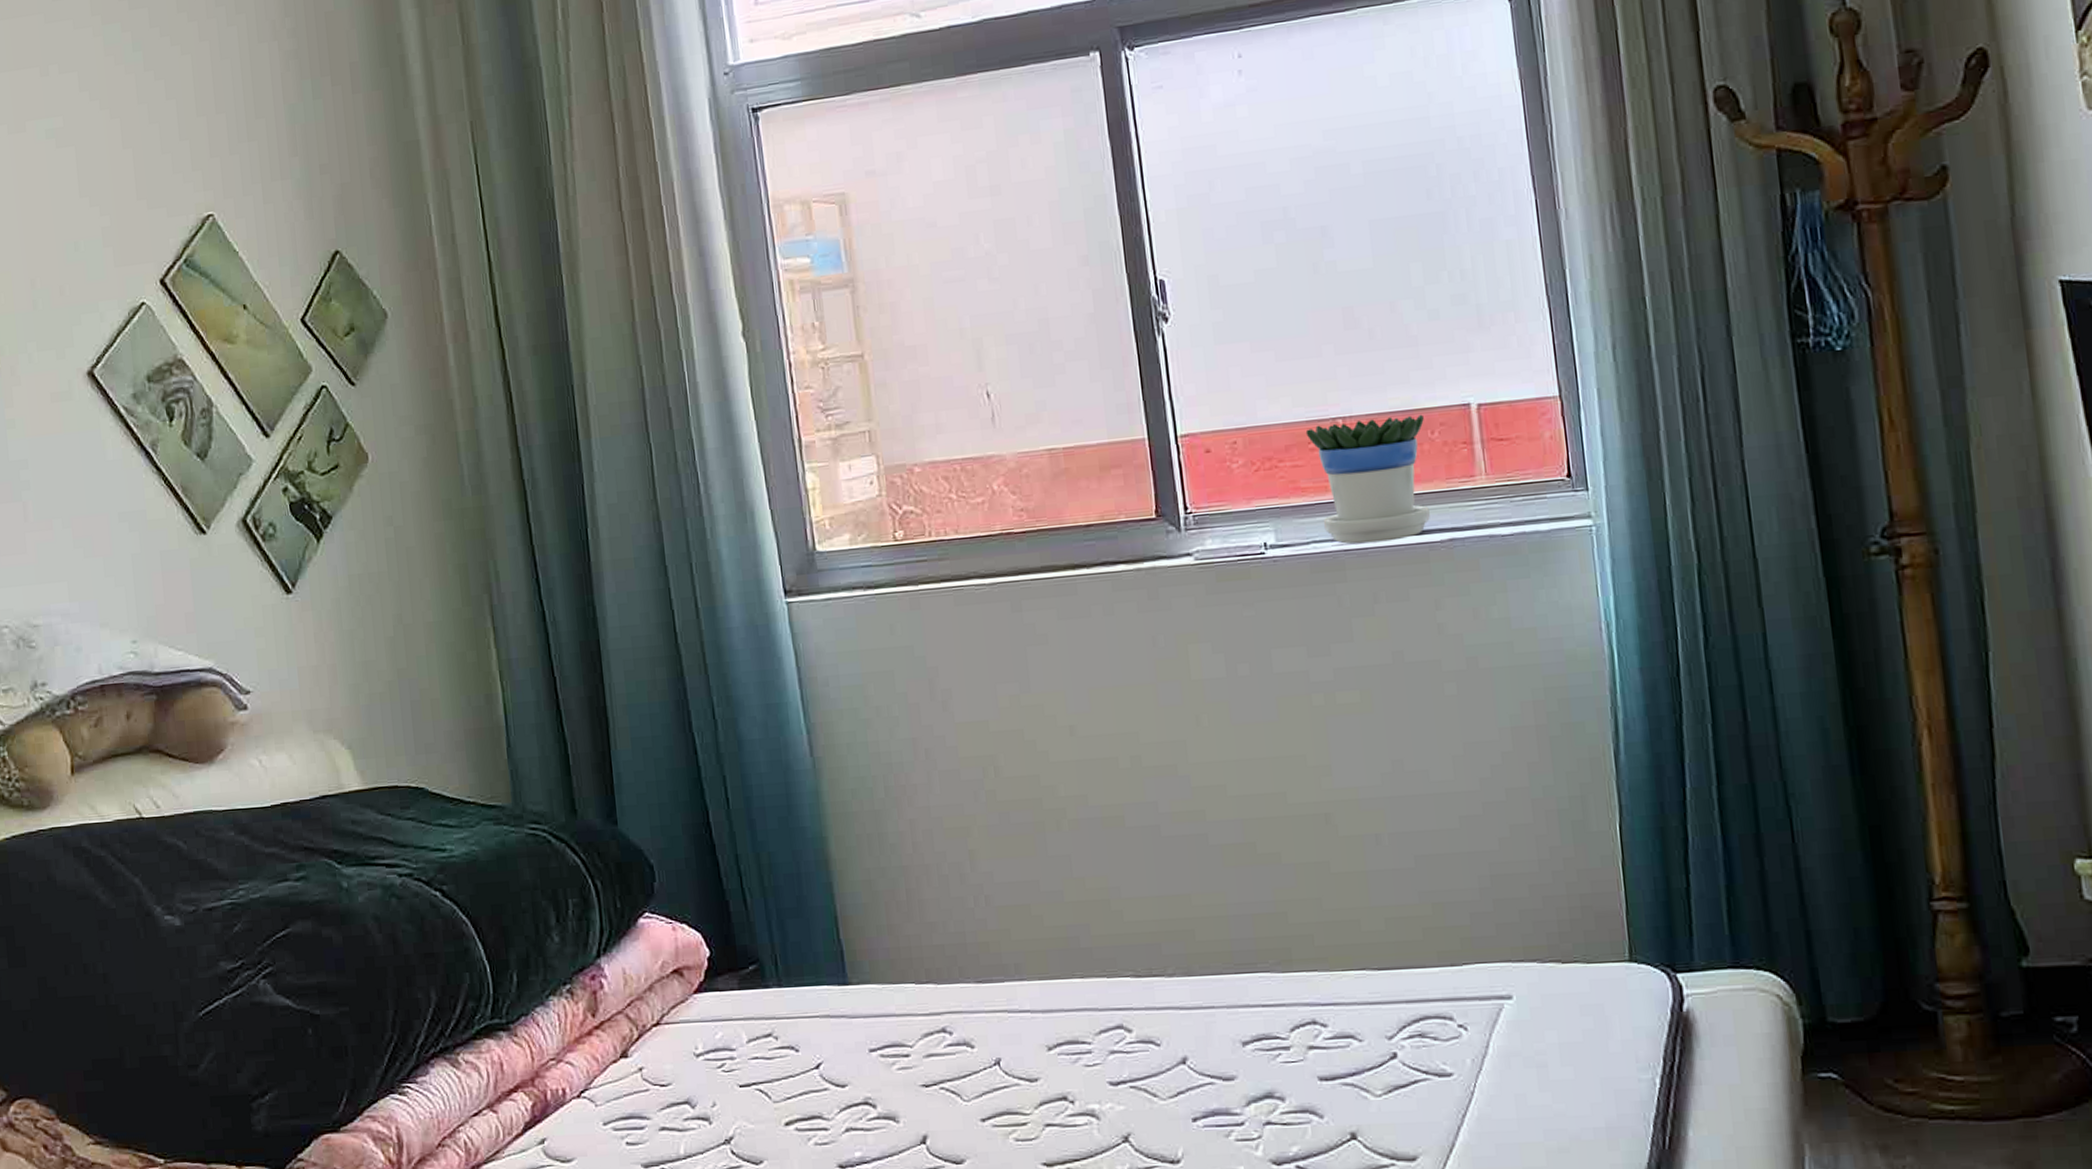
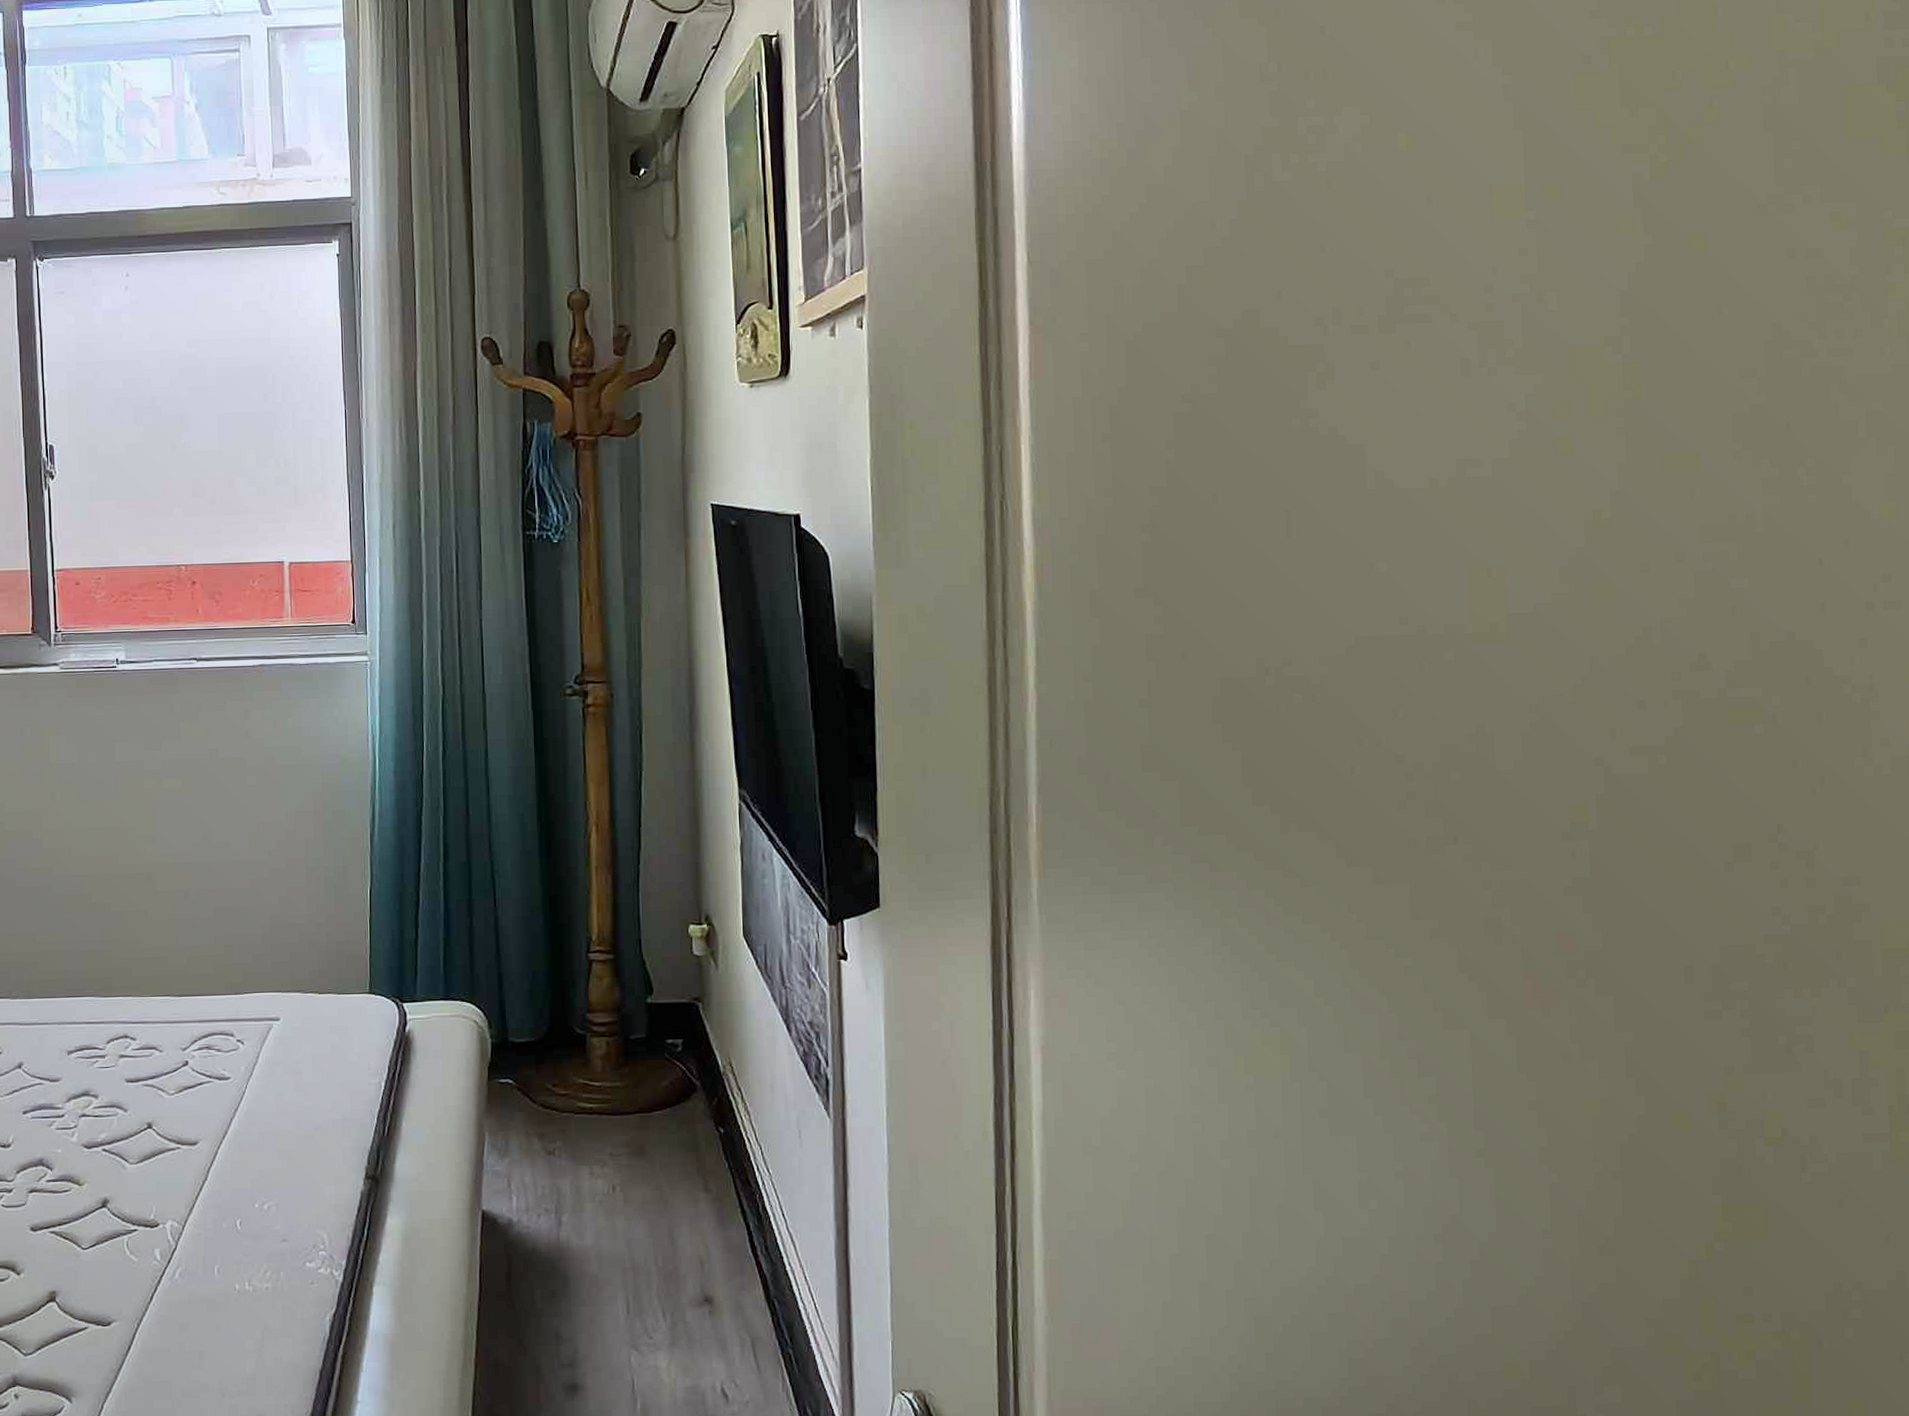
flowerpot: present [1305,414,1430,545] -> none [156,567,248,664]

